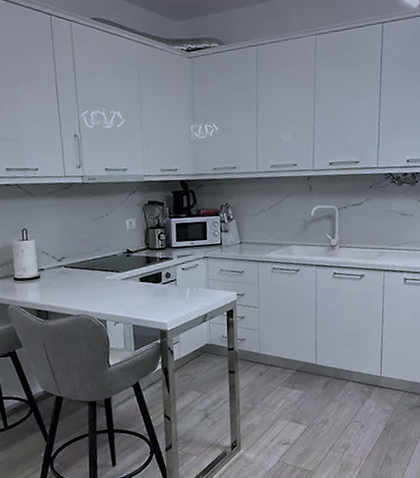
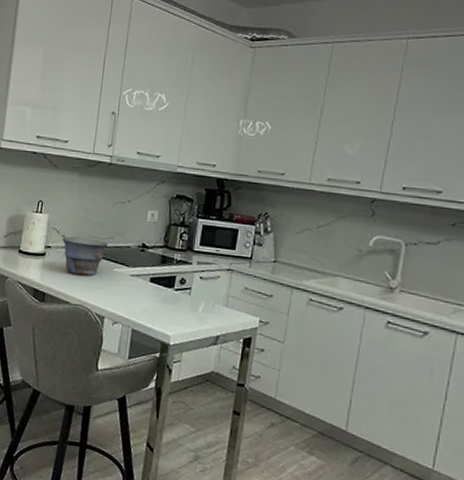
bowl: none [52,254,97,289] -> present [62,236,108,276]

